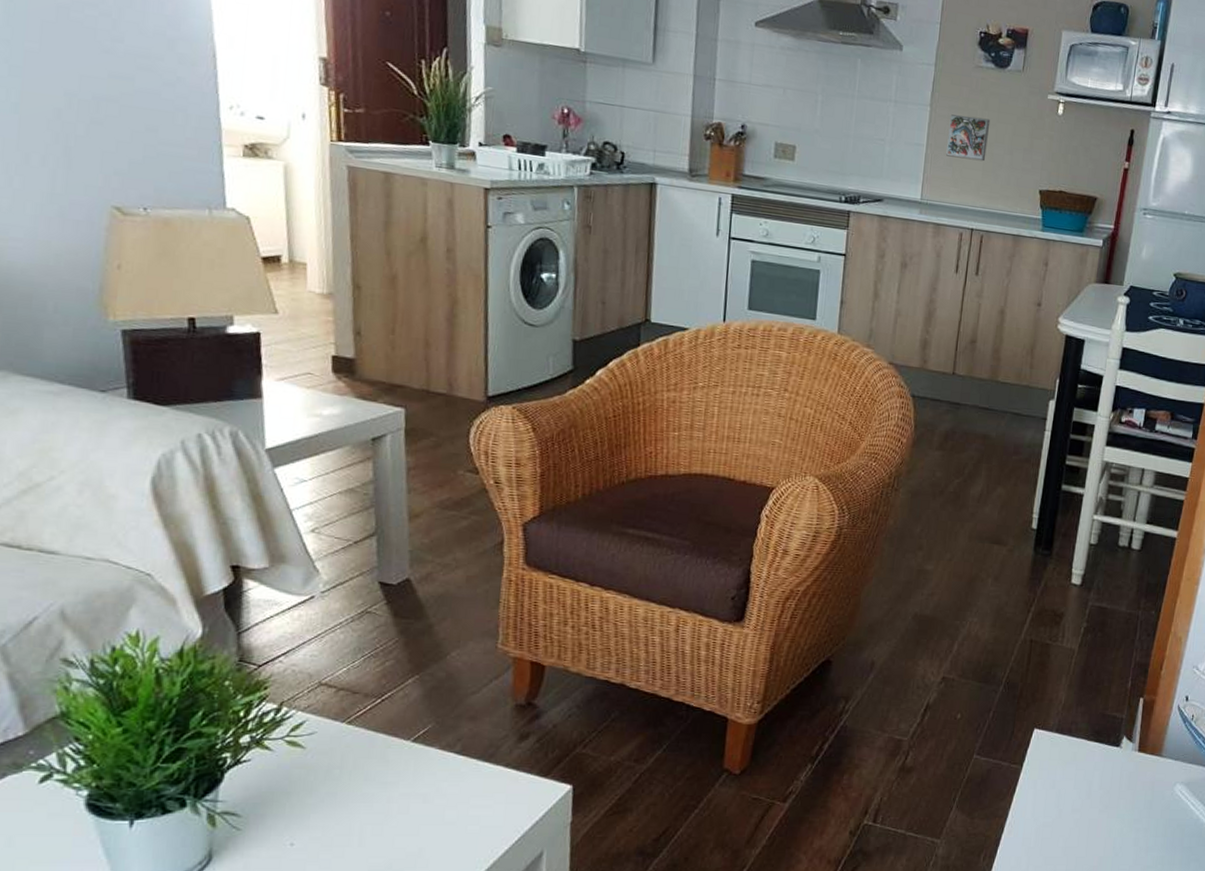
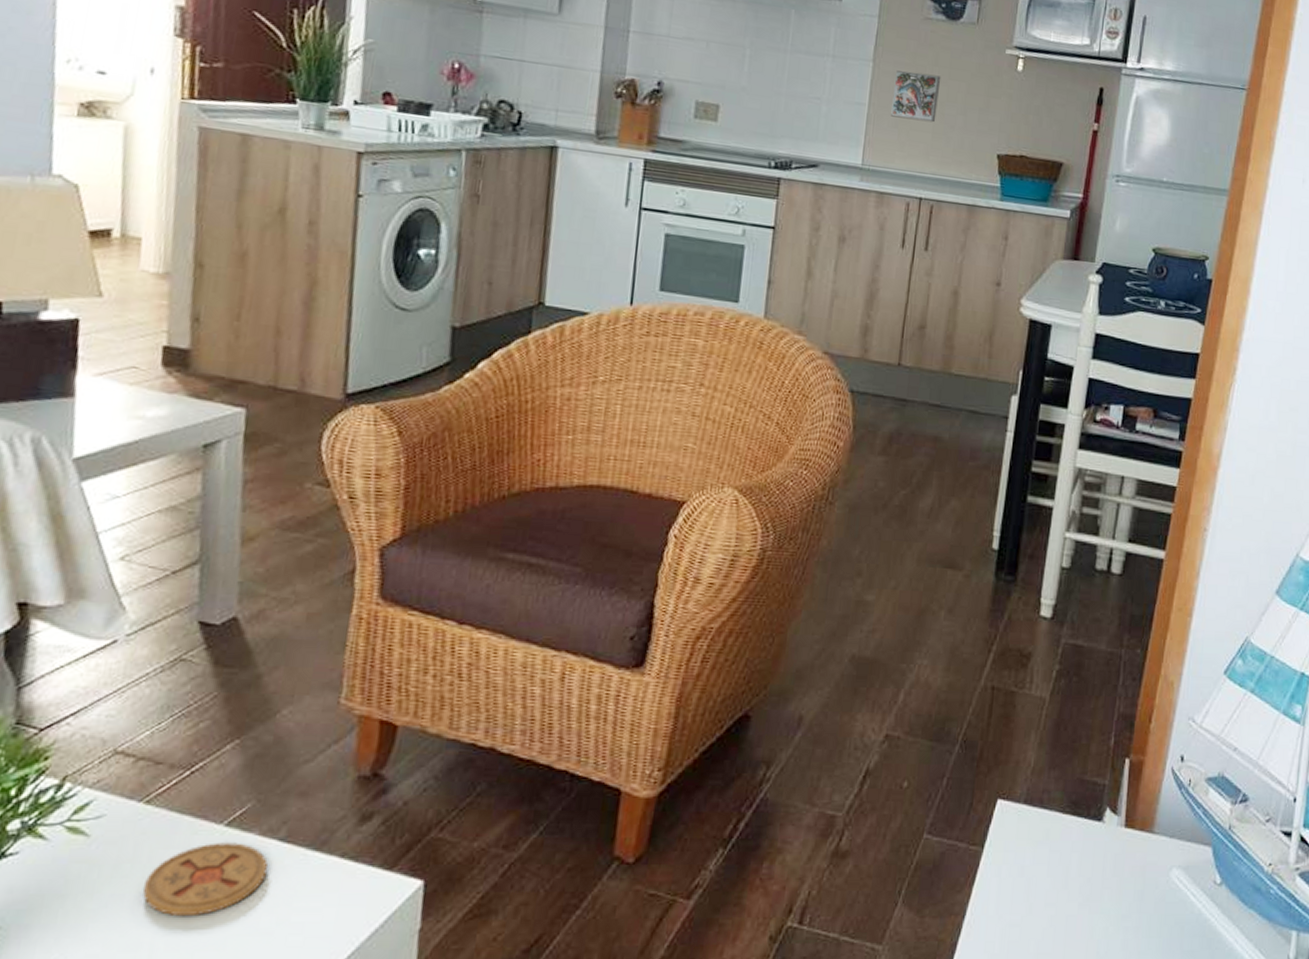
coaster: none [350,754,449,809] -> present [142,842,269,915]

